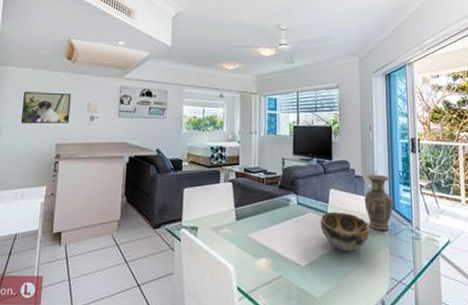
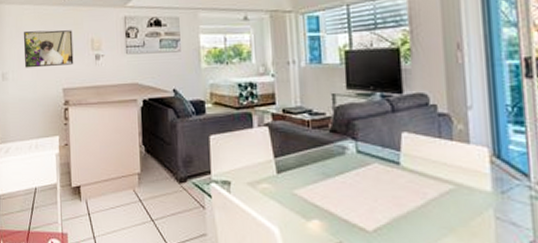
decorative bowl: present [320,212,370,251] -> none [390,162,464,213]
vase: present [364,174,393,232] -> none [453,110,498,188]

